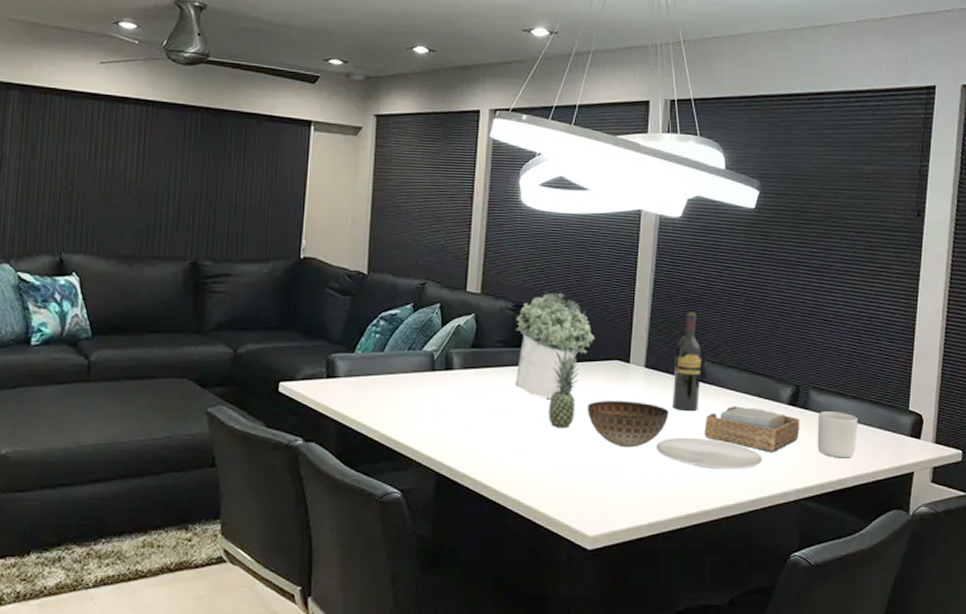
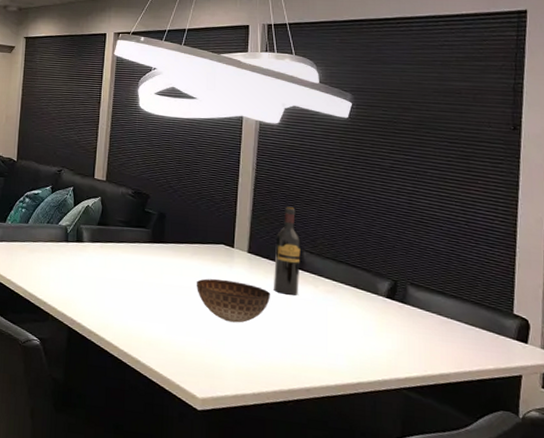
potted plant: present [515,292,595,399] -> none [134,182,203,273]
fruit: present [547,351,579,429] -> none [162,232,189,300]
plate: present [656,437,763,470] -> none [260,317,362,354]
napkin holder: present [704,406,800,452] -> none [304,294,399,341]
mug: present [817,411,858,459] -> none [416,307,459,355]

